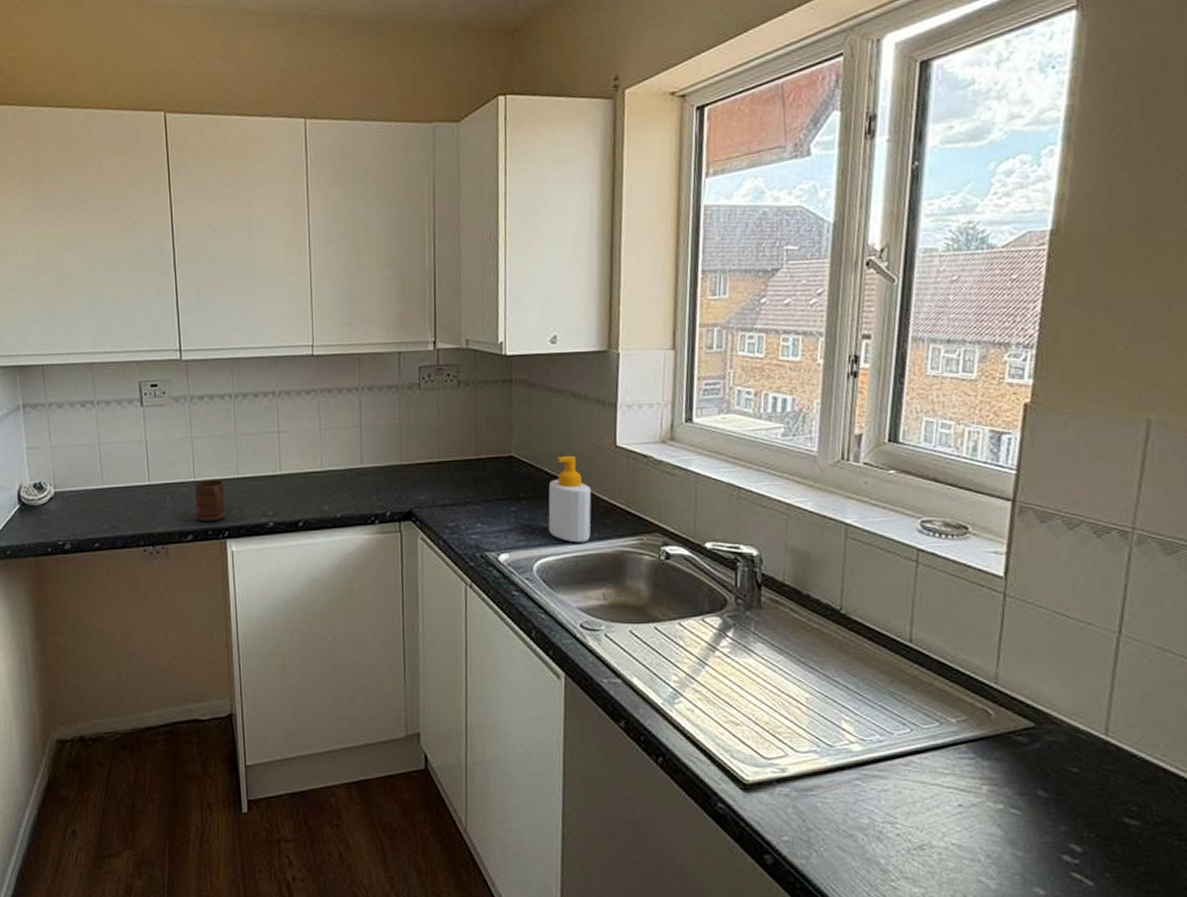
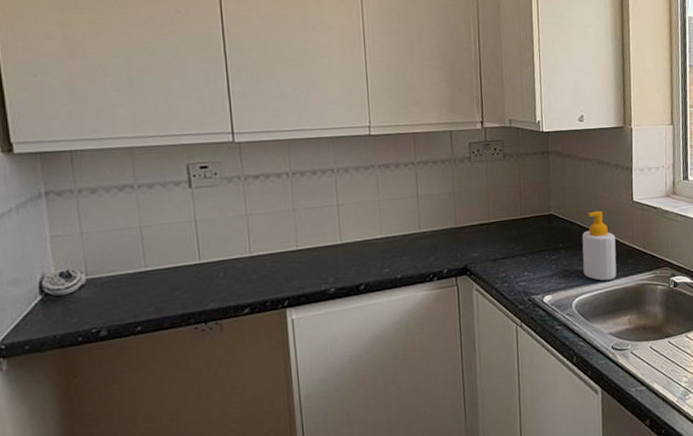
cup: present [195,480,226,521] -> none [251,253,285,294]

